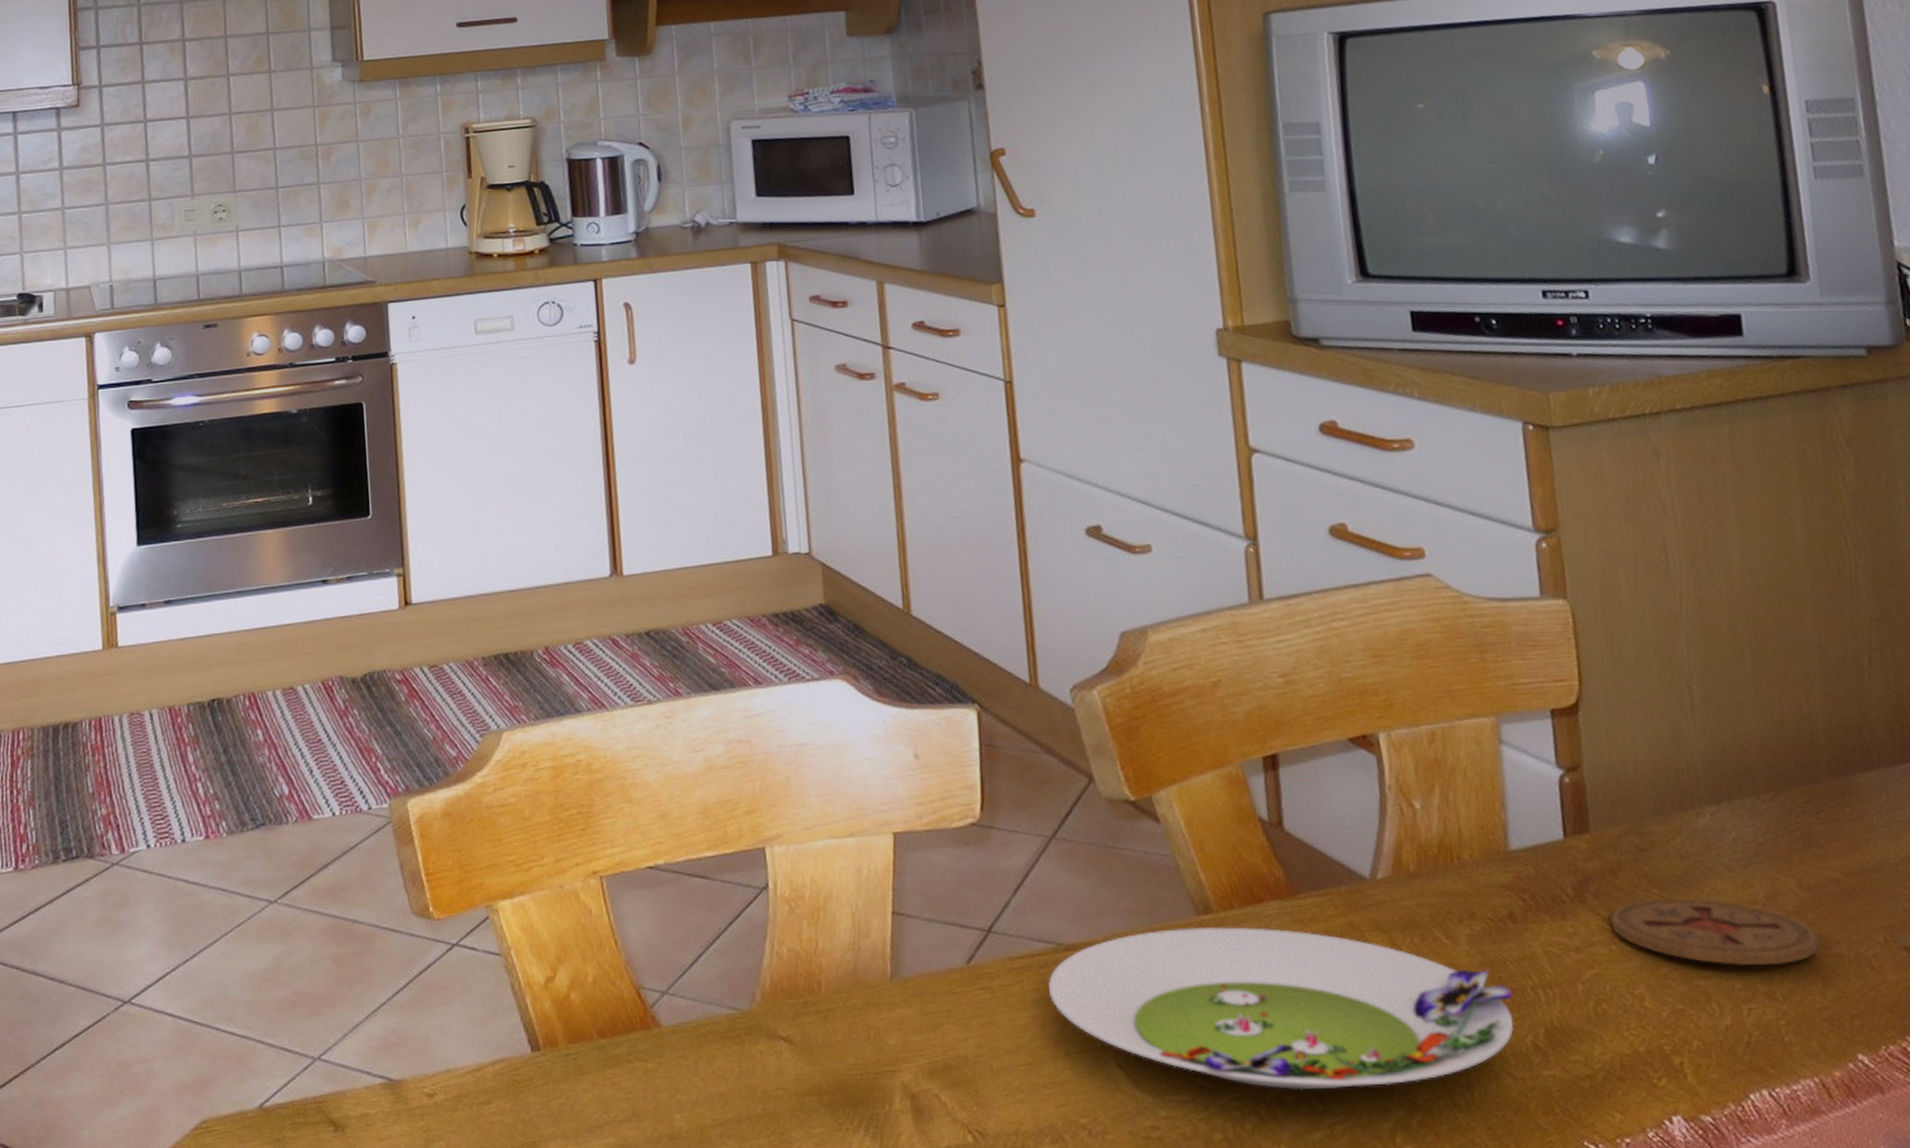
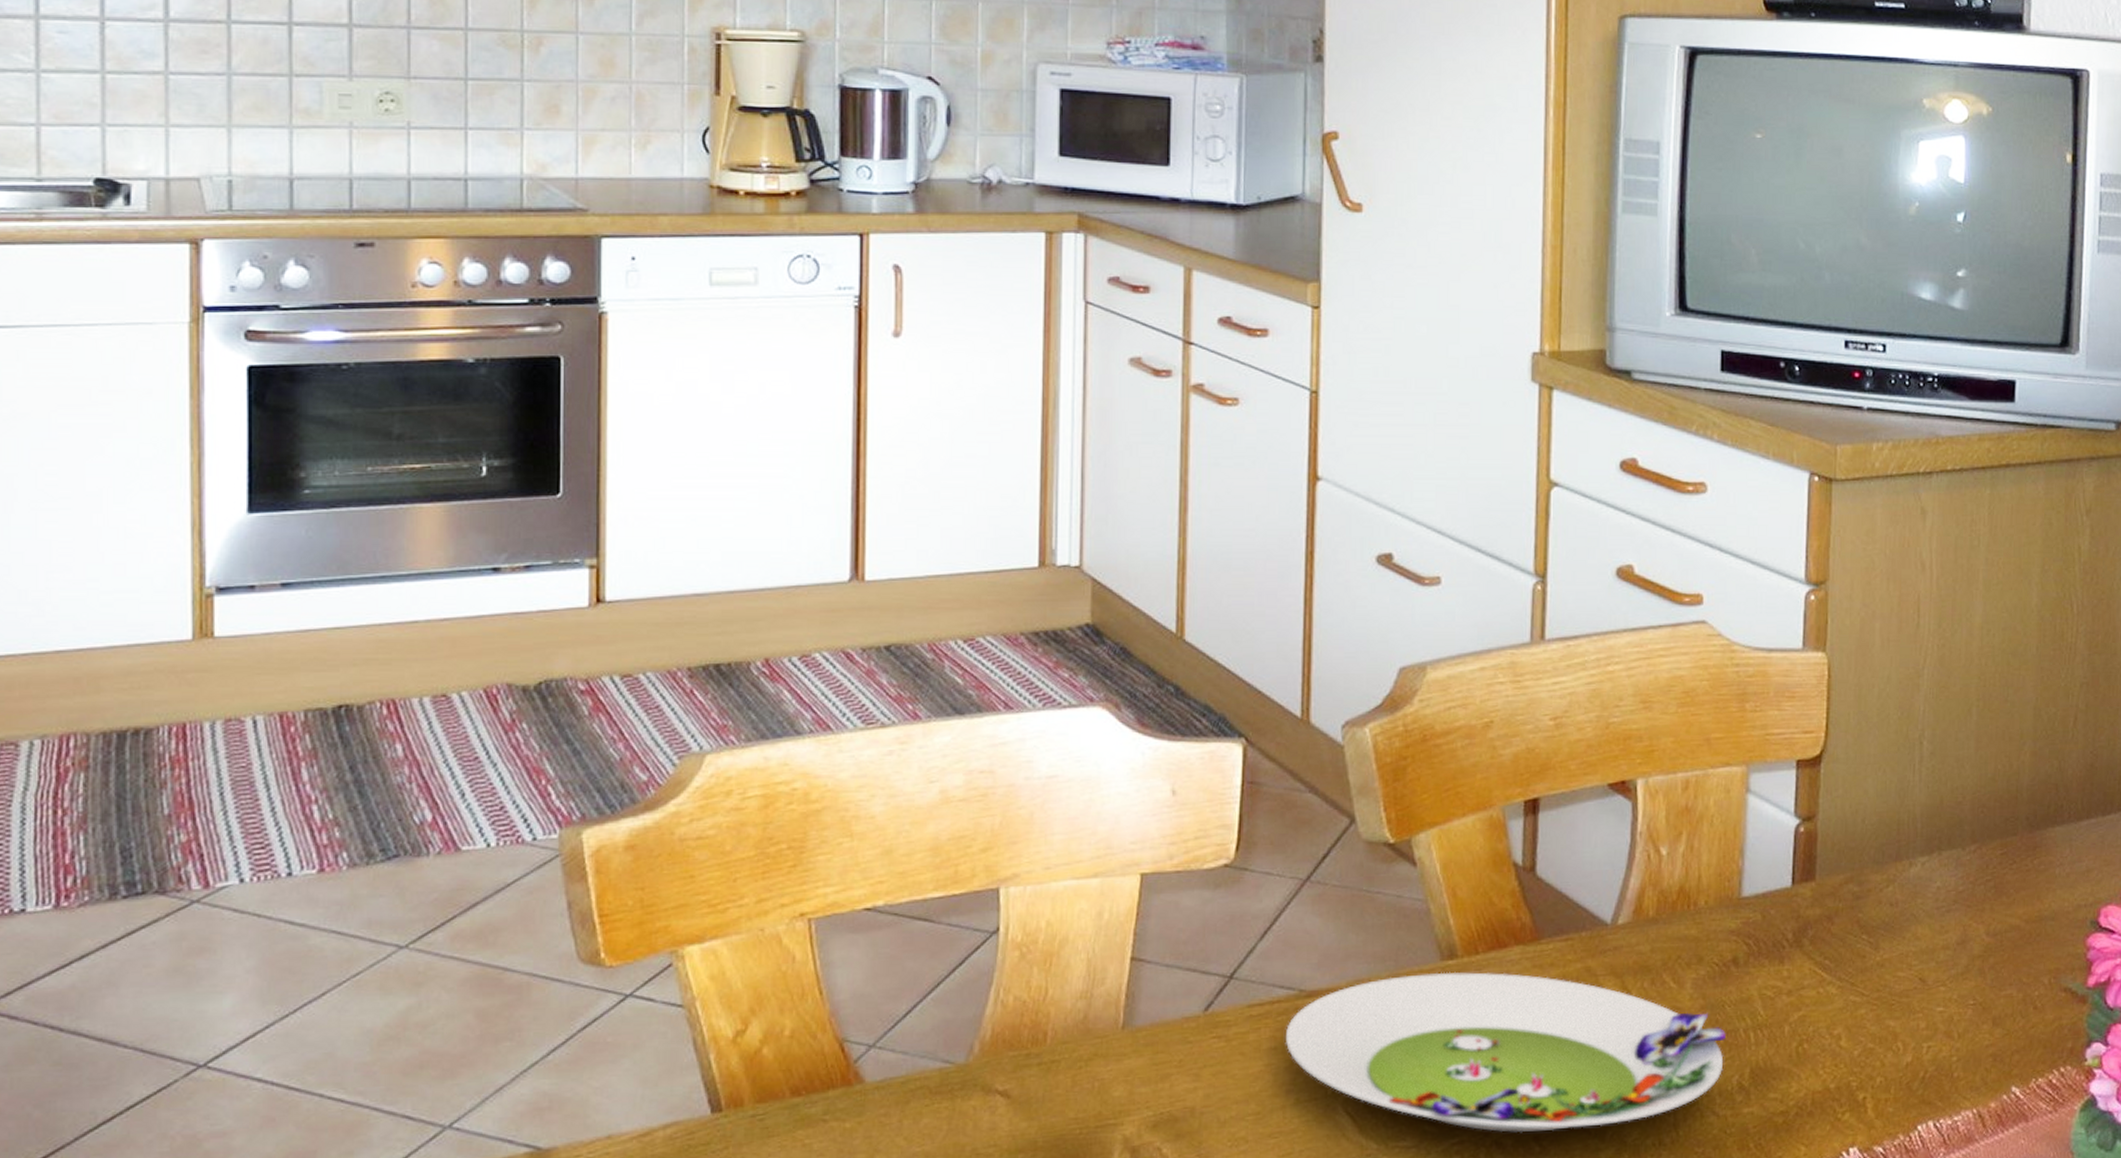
coaster: present [1610,898,1820,967] -> none [1821,943,1996,1008]

